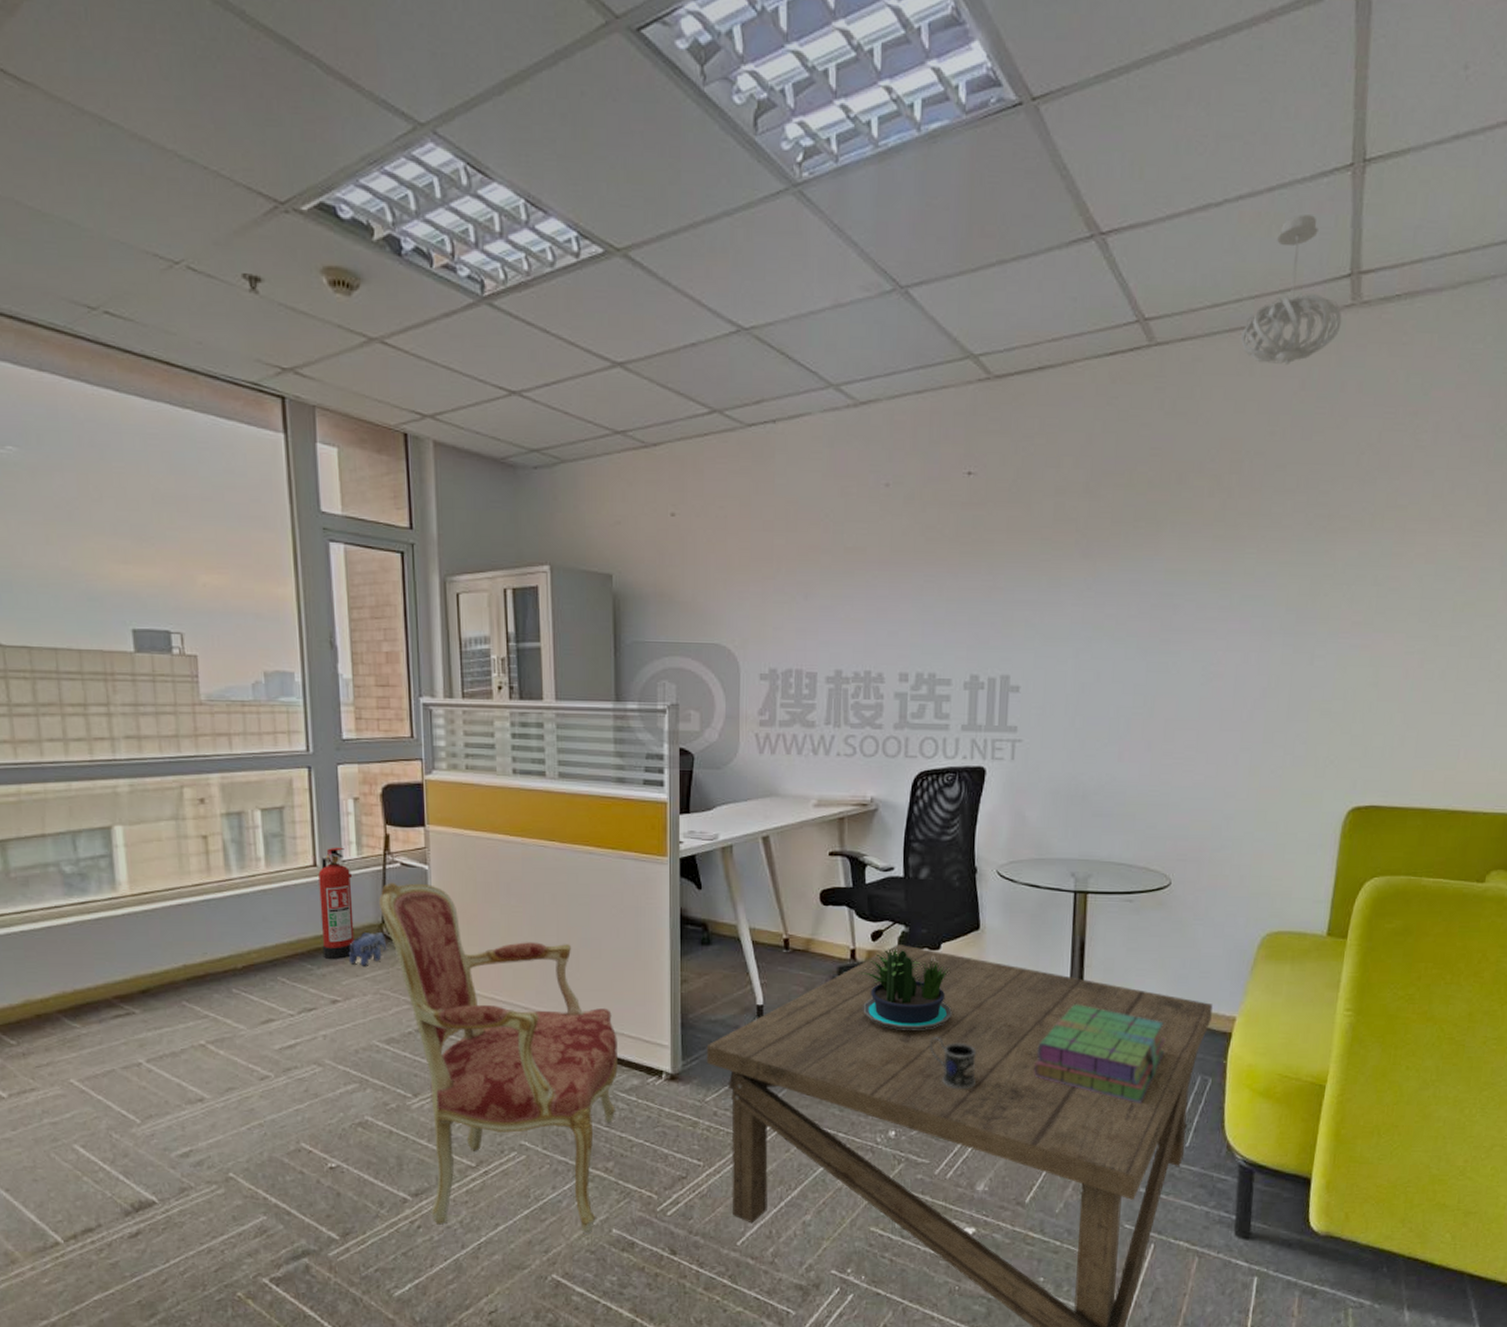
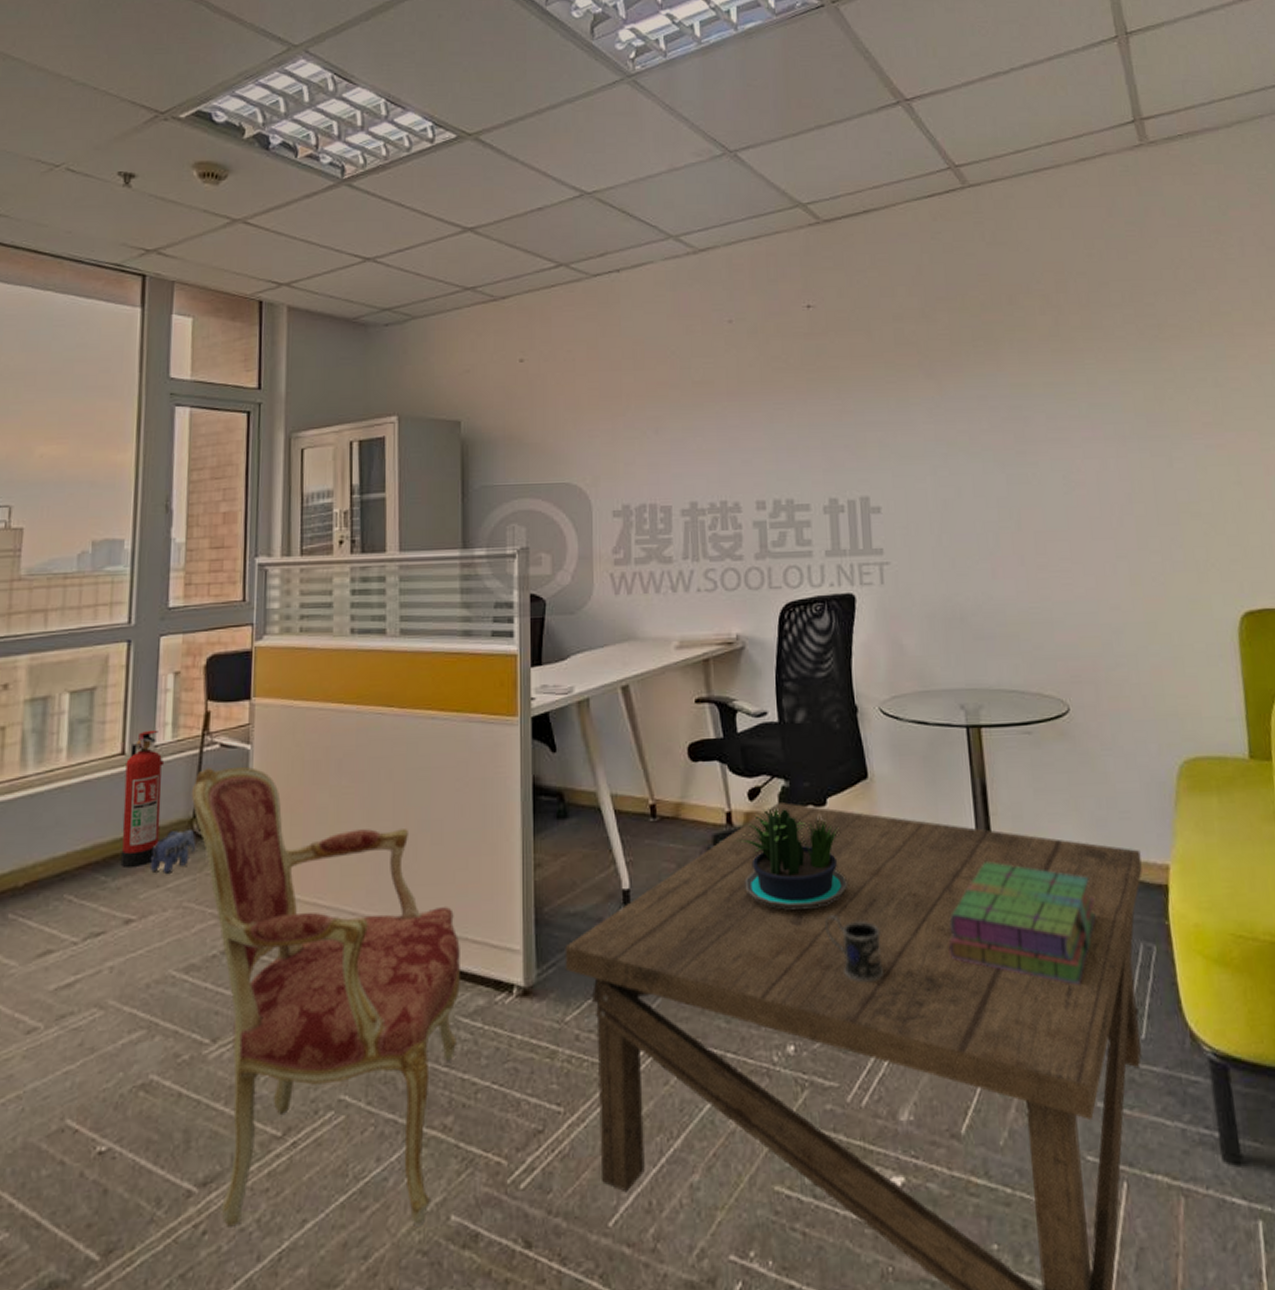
pendant light: present [1241,214,1342,366] -> none [1045,77,1135,198]

